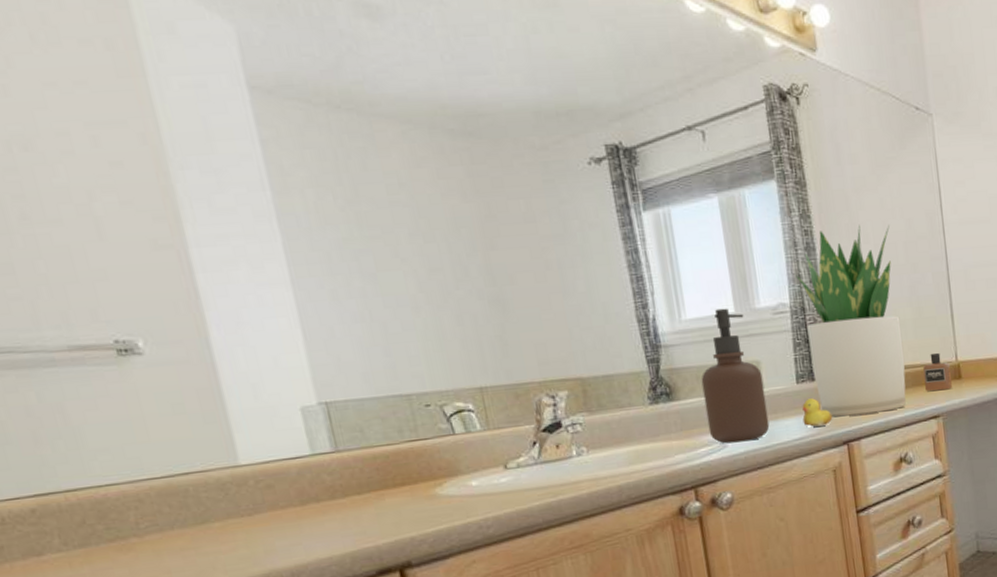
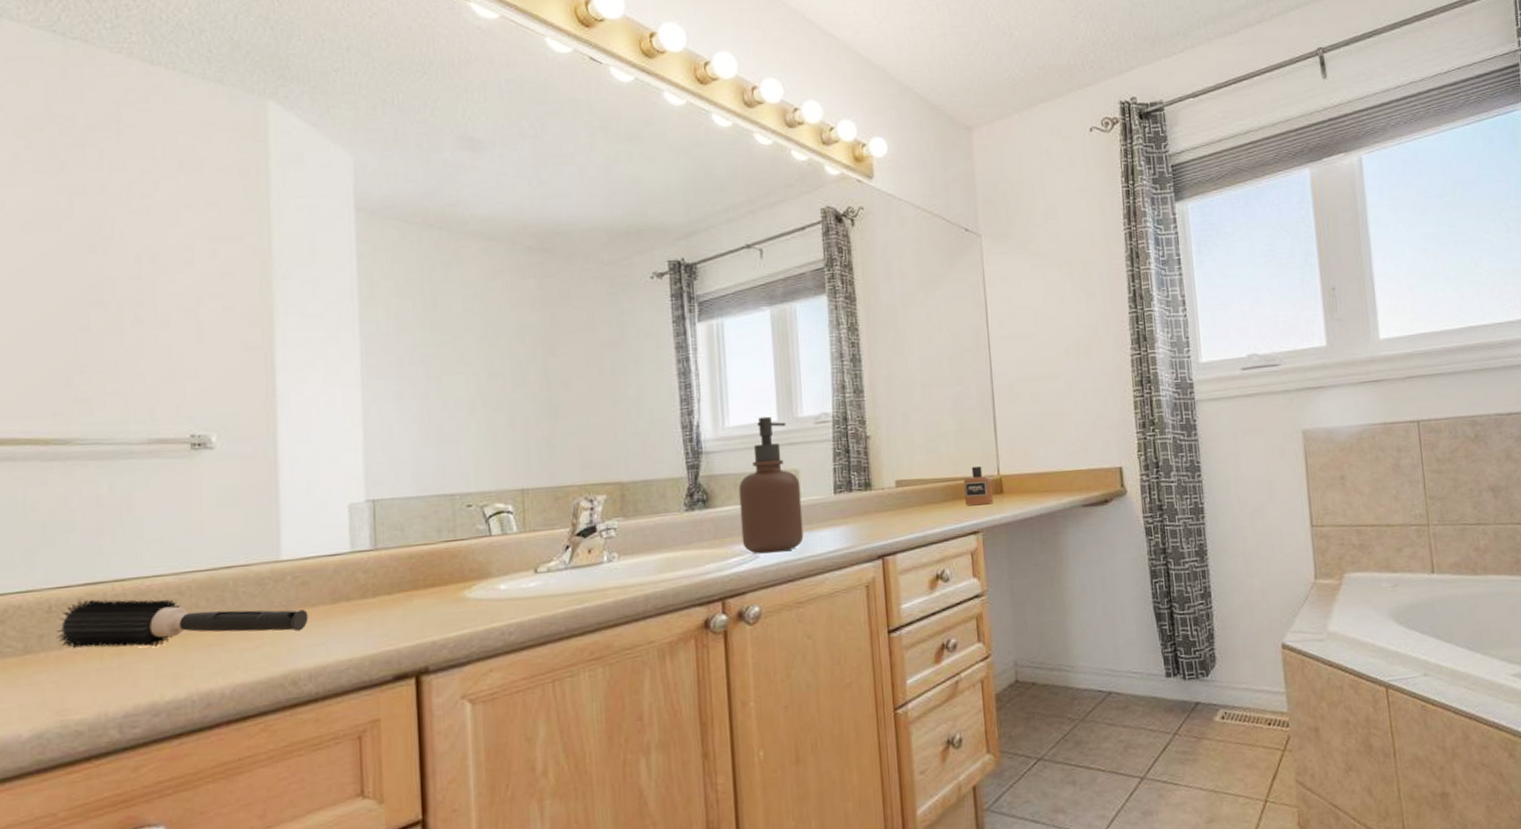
hairbrush: none [15,506,281,559] -> present [56,599,309,649]
planter: present [796,225,906,417] -> none [840,338,946,530]
rubber duck: present [802,398,833,427] -> none [838,509,869,539]

